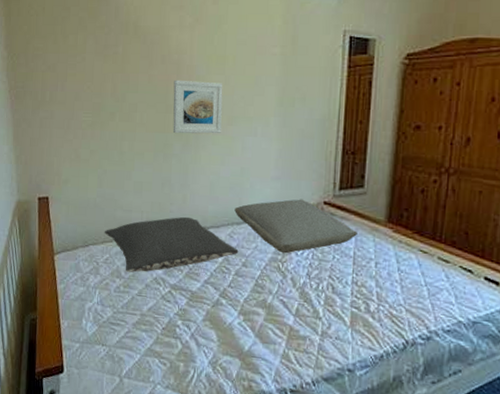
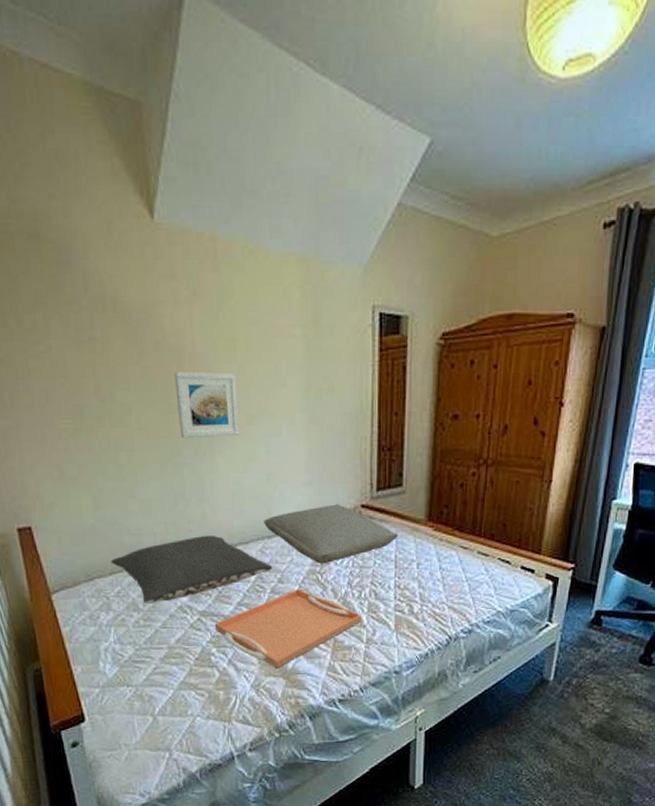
serving tray: none [182,274,318,349] -> present [214,589,362,669]

